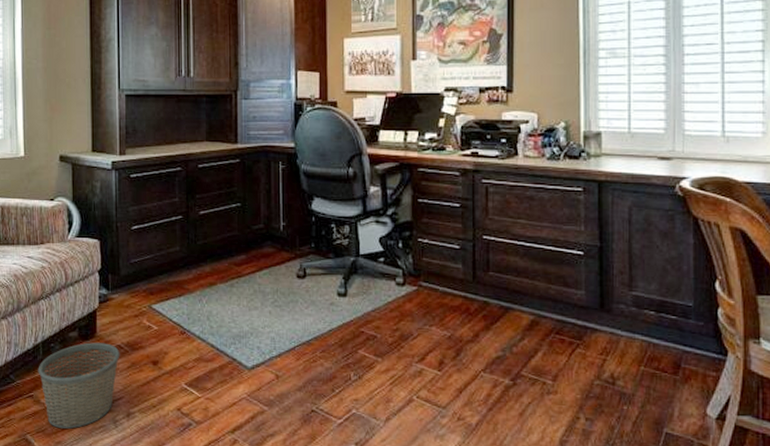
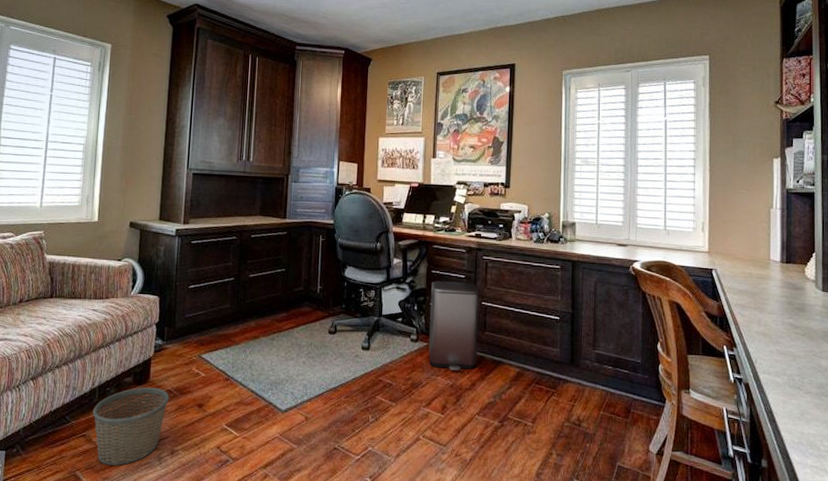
pedal bin: none [419,211,480,320] -> present [428,281,480,371]

